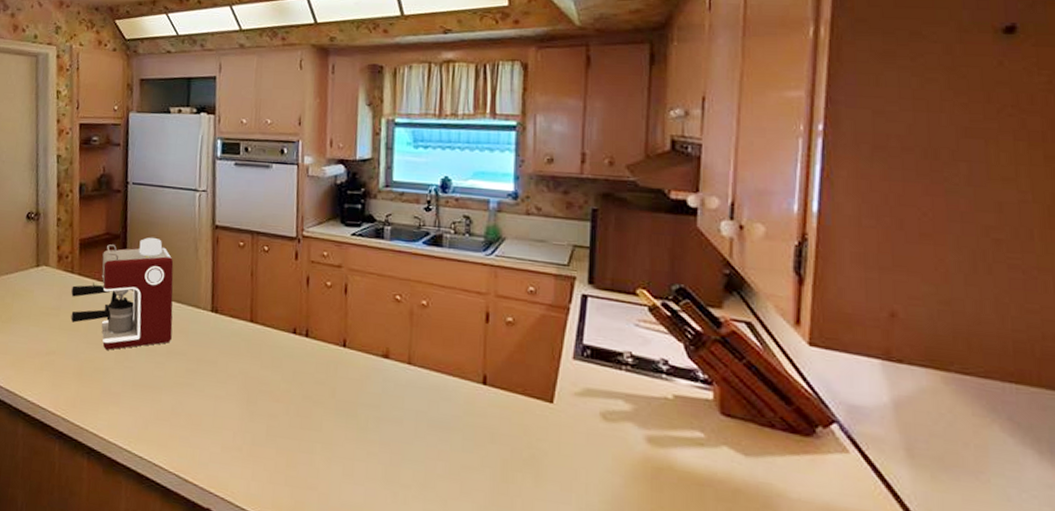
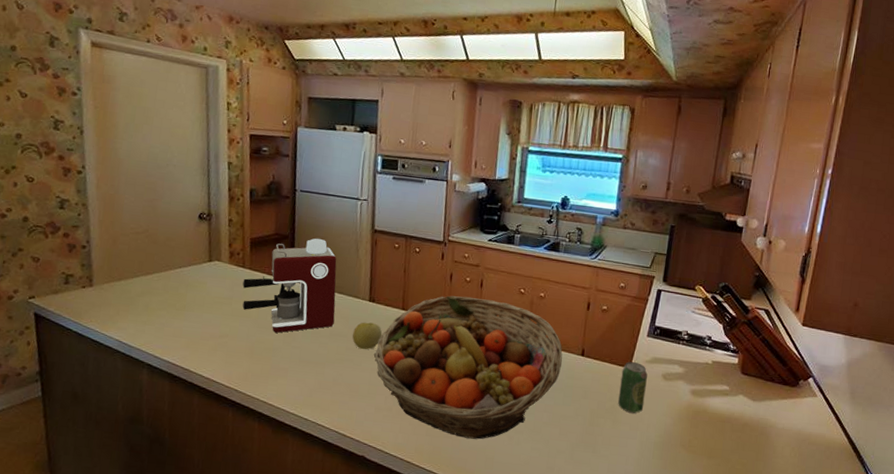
apple: none [193,337,228,372] -> present [352,322,383,350]
fruit basket: none [218,304,457,494] -> present [373,295,563,439]
beverage can: none [540,393,579,468] -> present [618,361,648,414]

